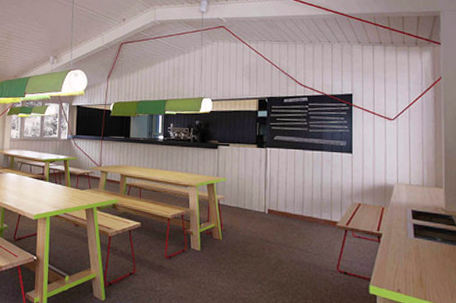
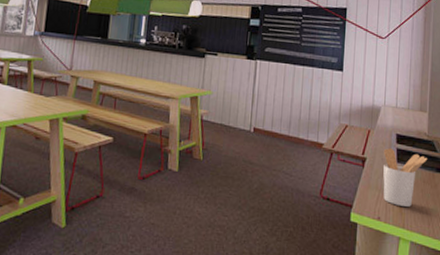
utensil holder: none [399,224,447,279] -> present [382,148,428,207]

